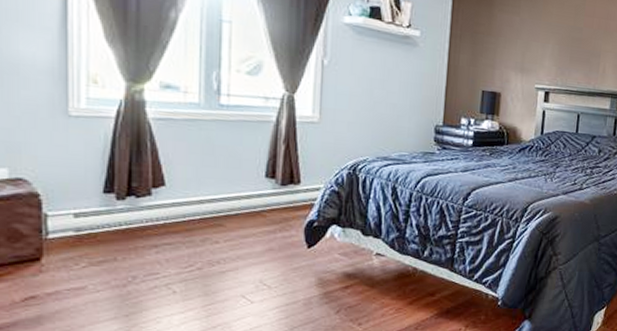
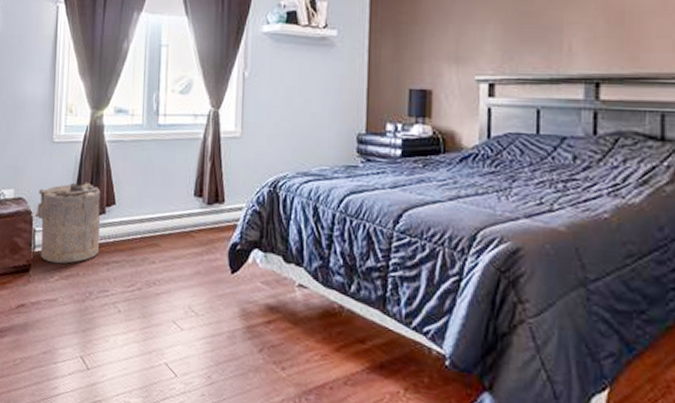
laundry hamper: none [46,161,145,250] -> present [35,182,101,264]

